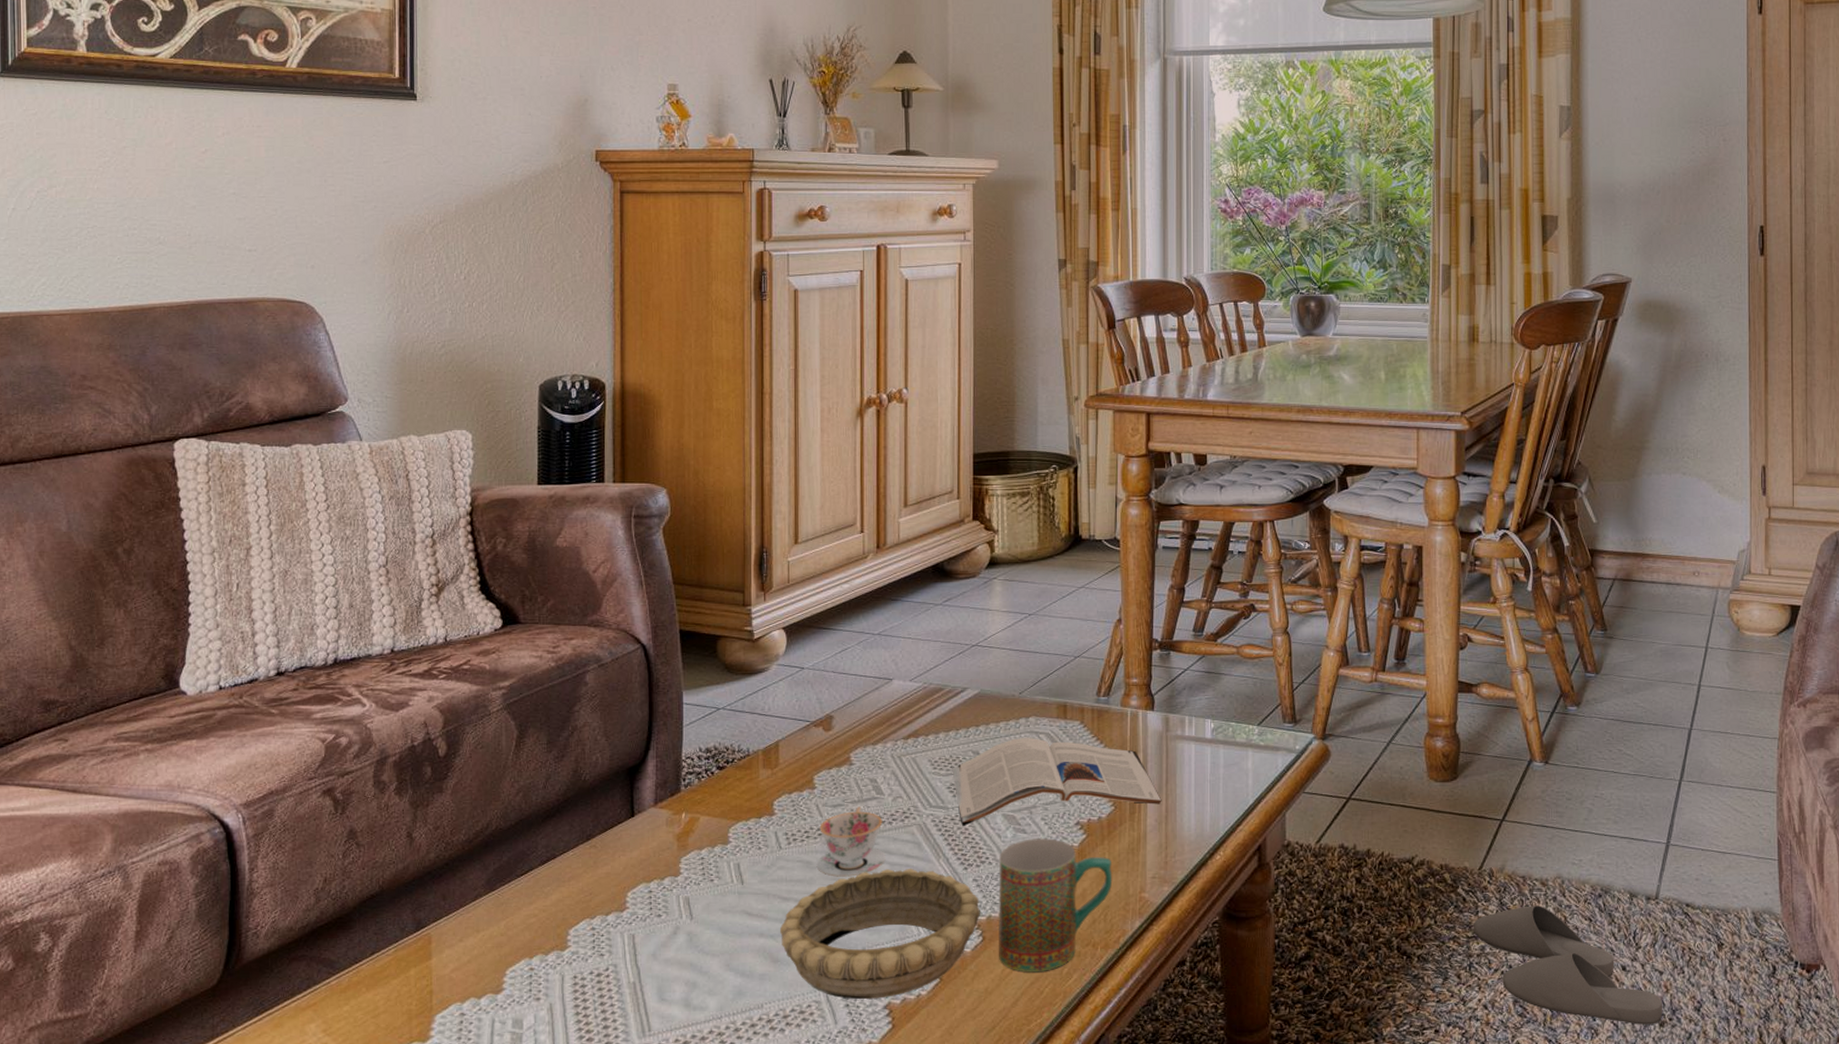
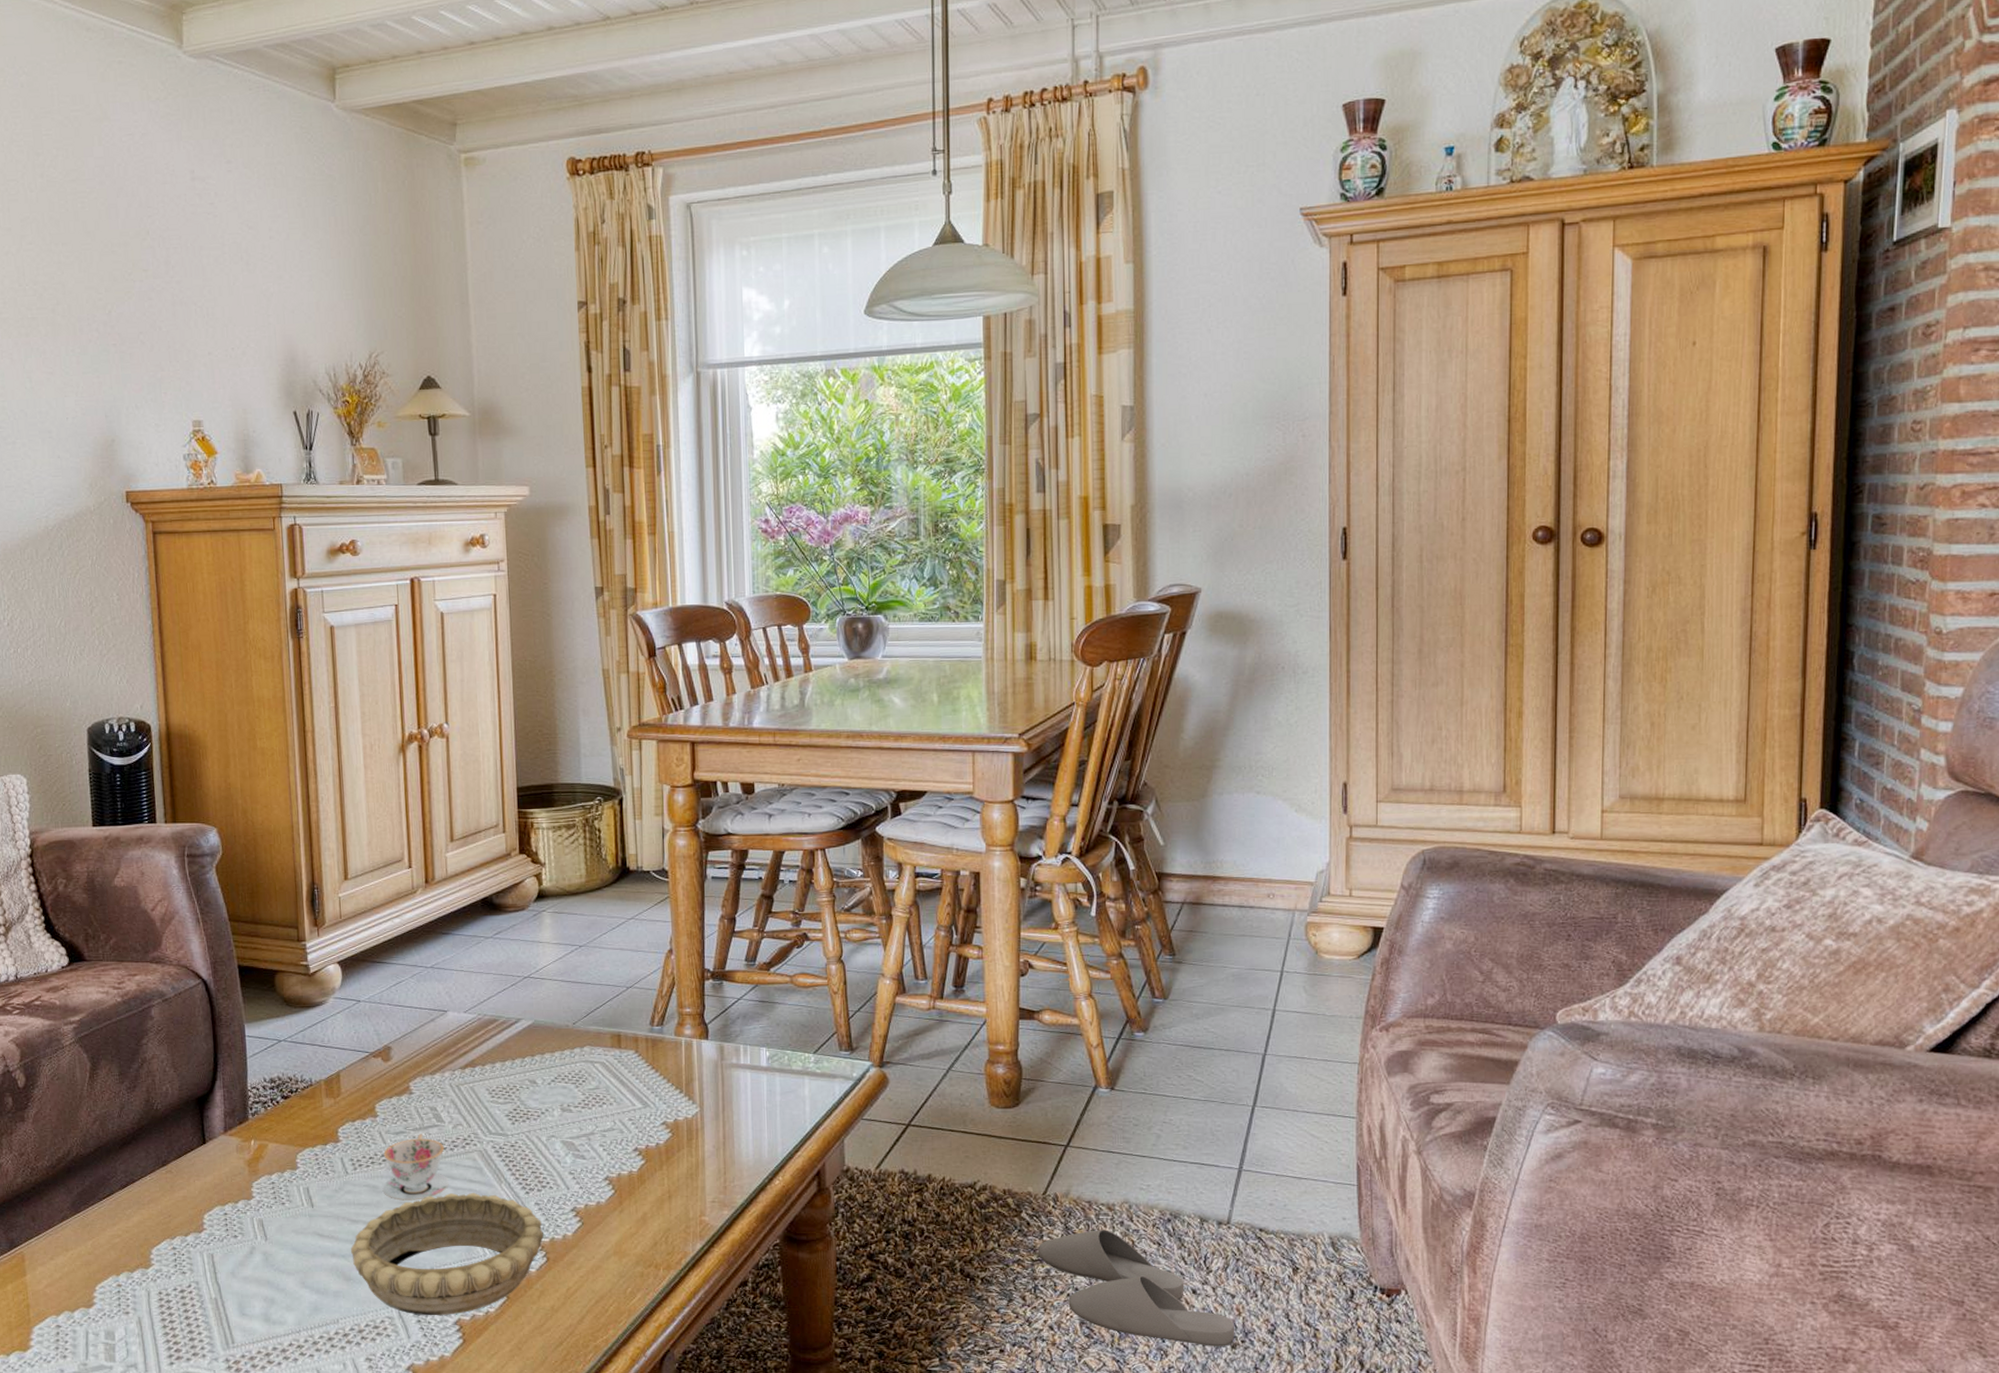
magazine: present [952,737,1162,827] -> none [509,1066,719,1153]
mug: present [997,837,1113,973] -> none [560,1163,673,1292]

